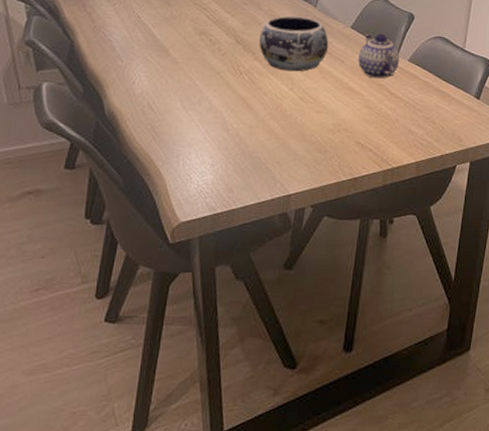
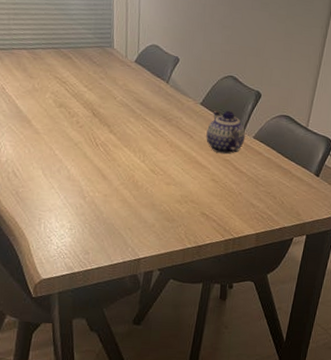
decorative bowl: present [259,15,329,72] -> none [114,91,179,145]

